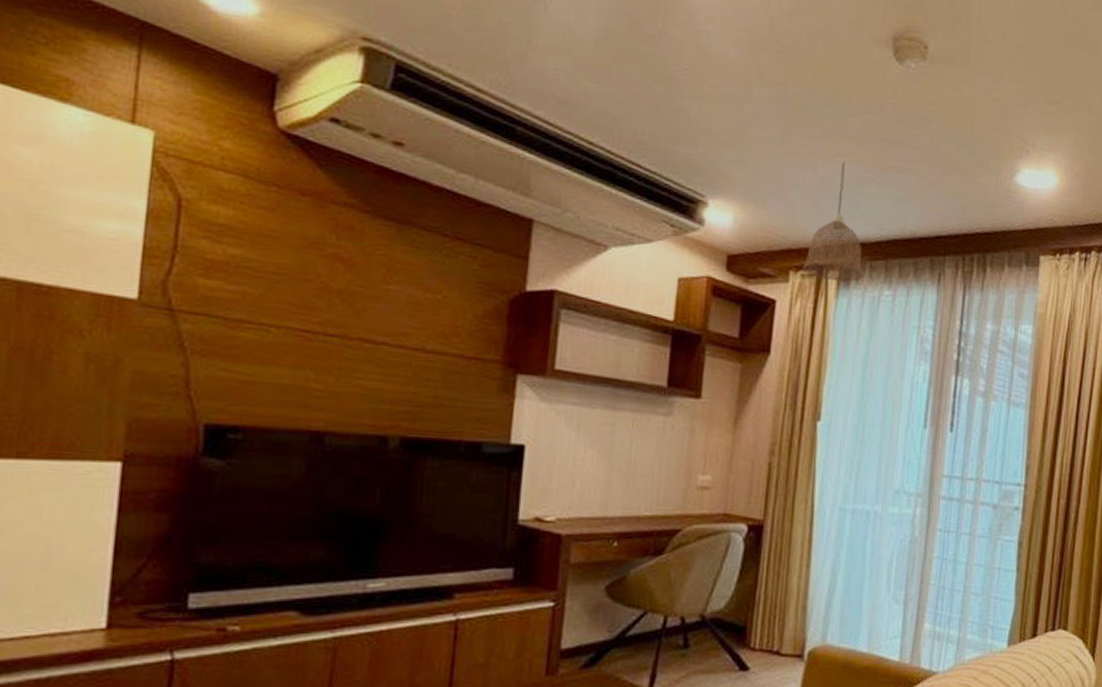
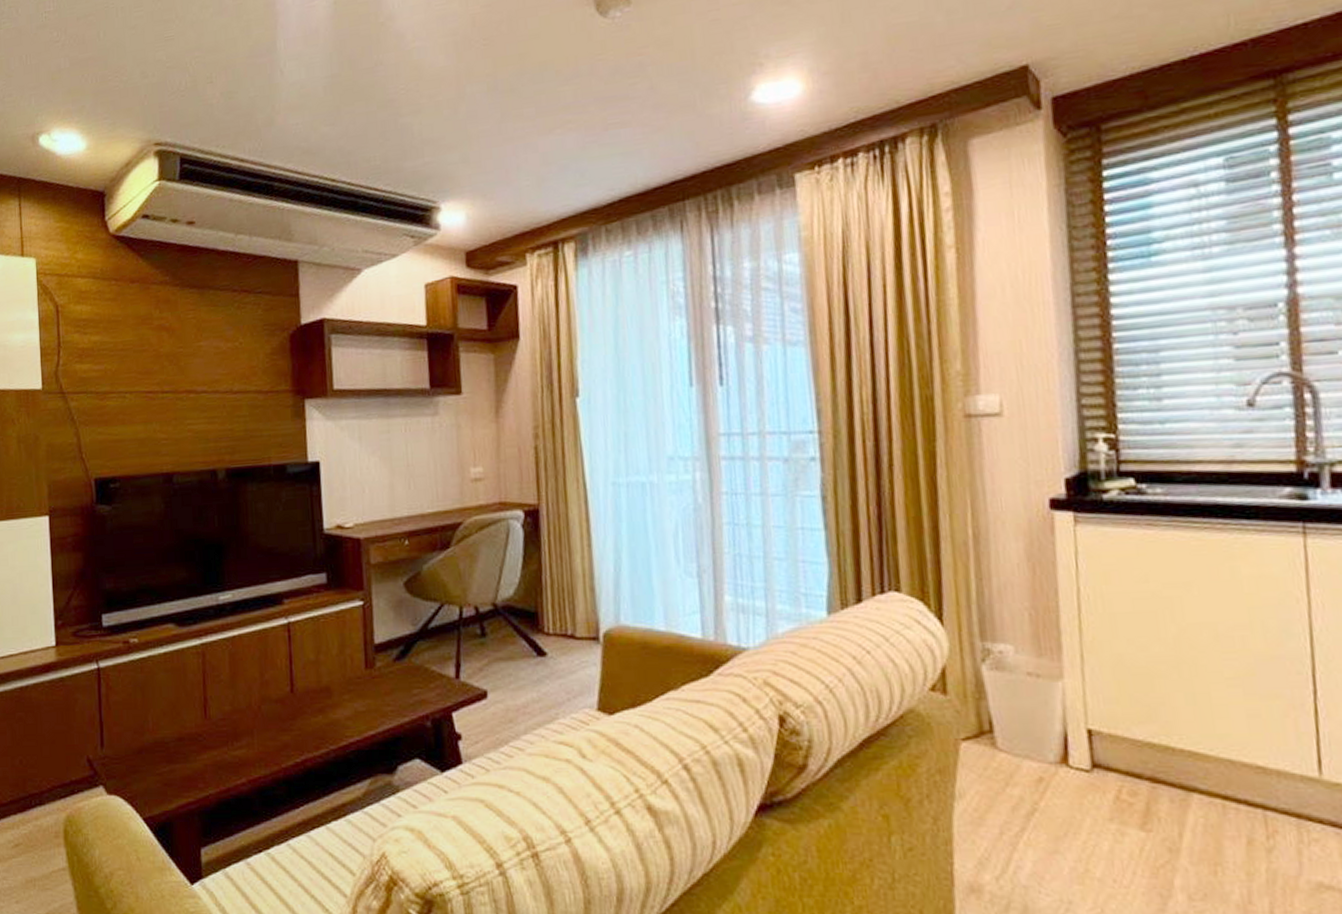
pendant lamp: present [803,161,864,282] -> none [538,132,601,255]

